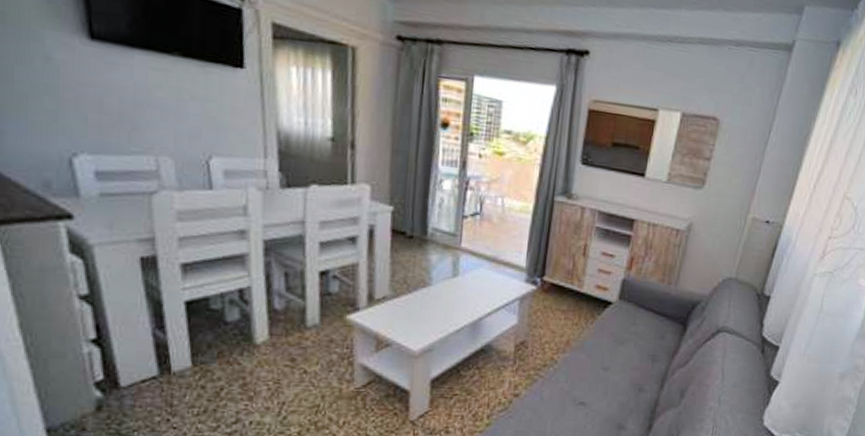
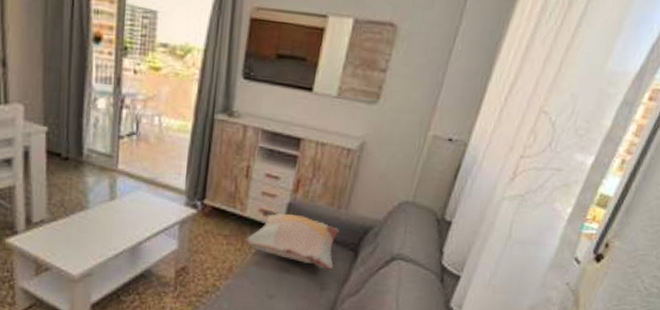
decorative pillow: none [581,286,671,343] -> present [244,210,341,270]

